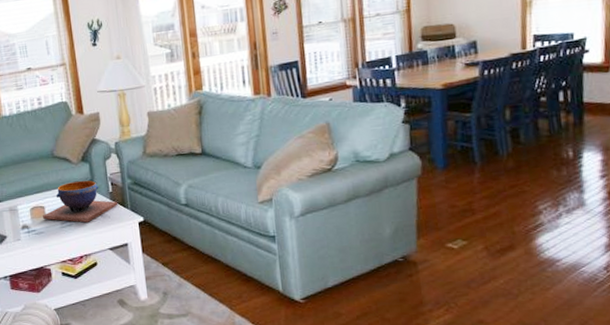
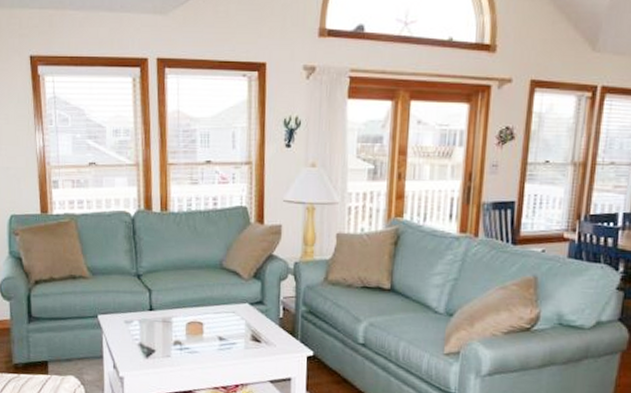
decorative bowl: present [43,180,118,223] -> none [200,299,288,348]

